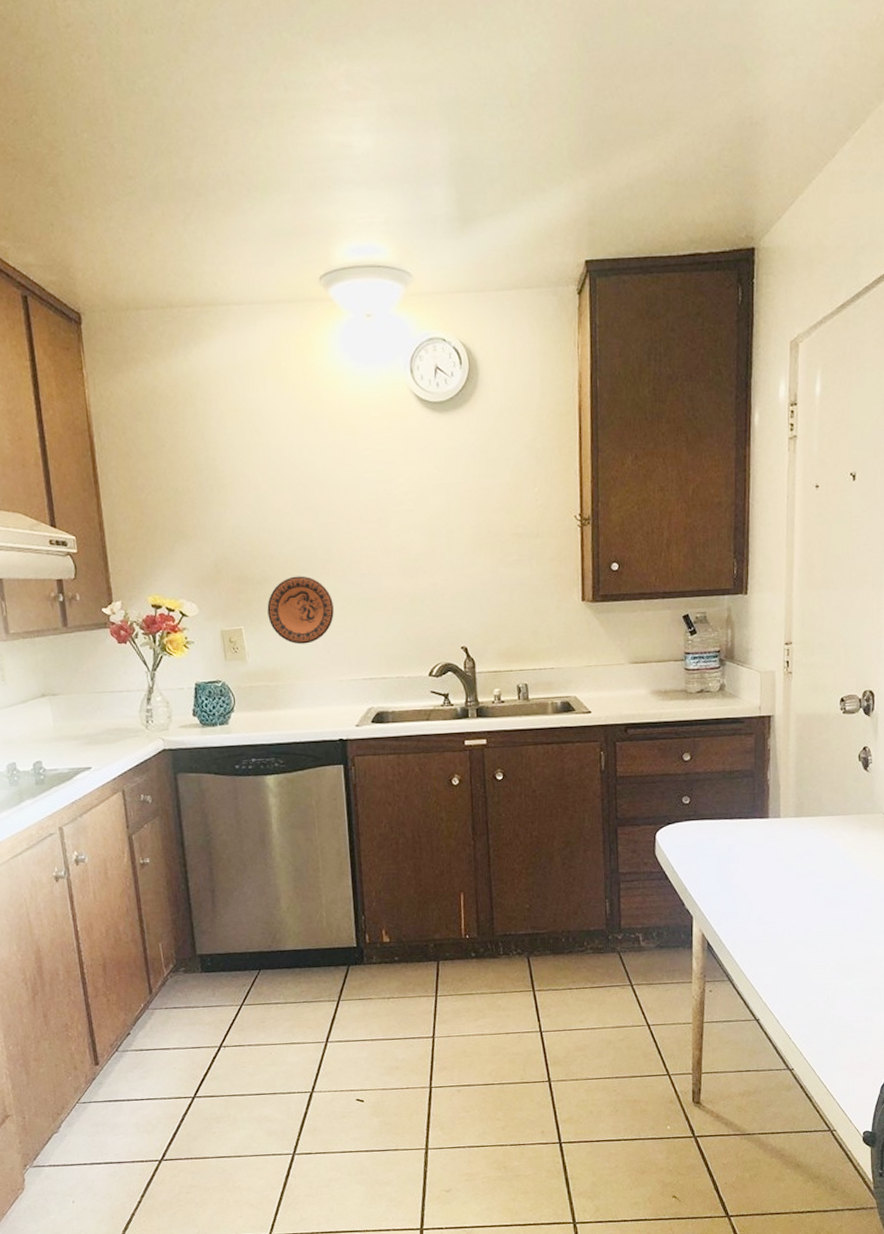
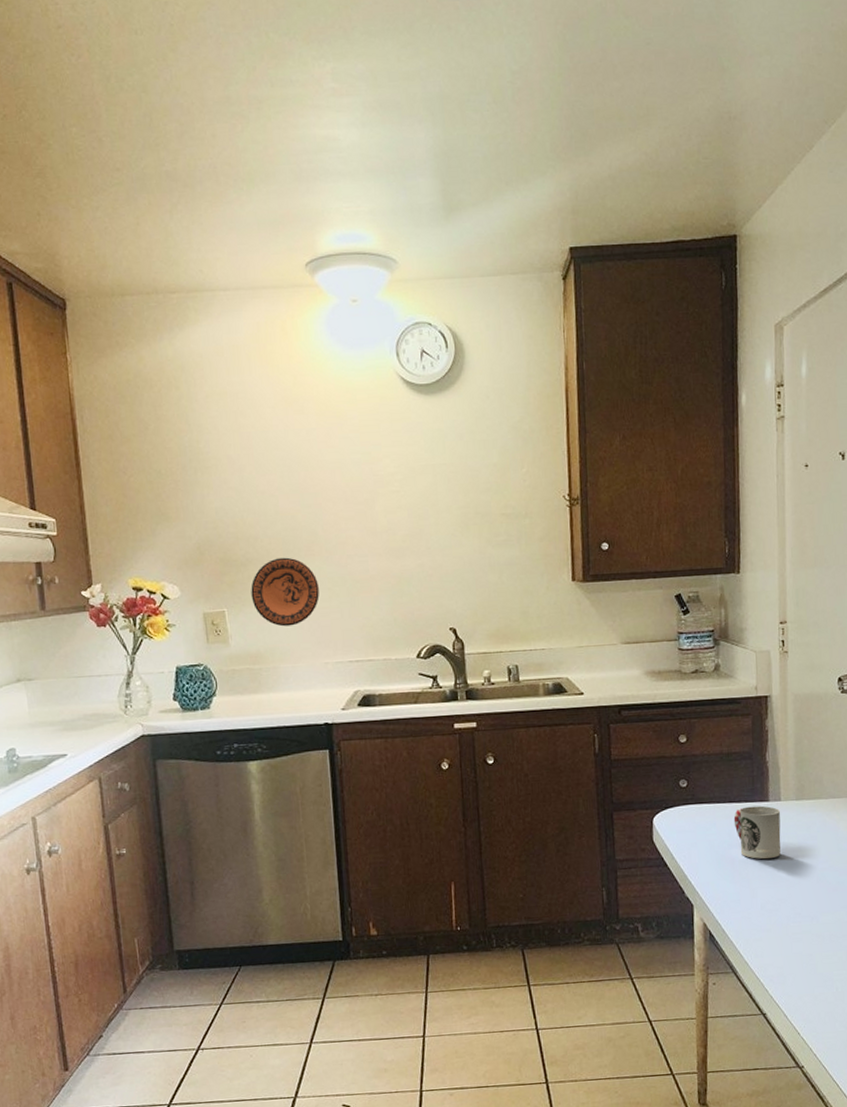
cup: none [734,822,779,873] -> present [733,805,781,859]

